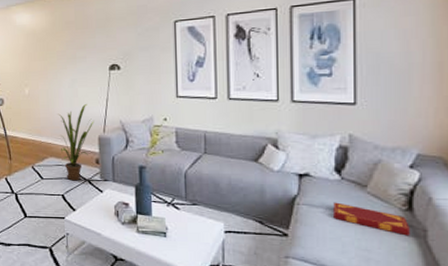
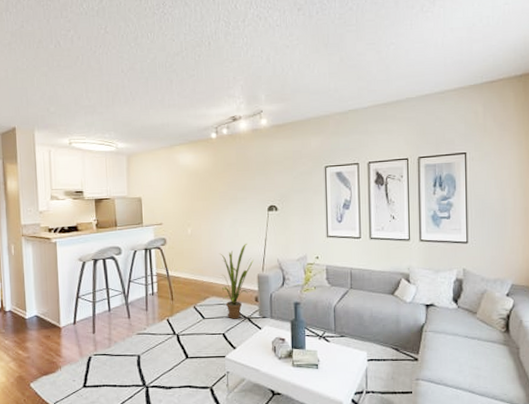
hardback book: present [333,202,410,236] -> none [452,328,507,354]

